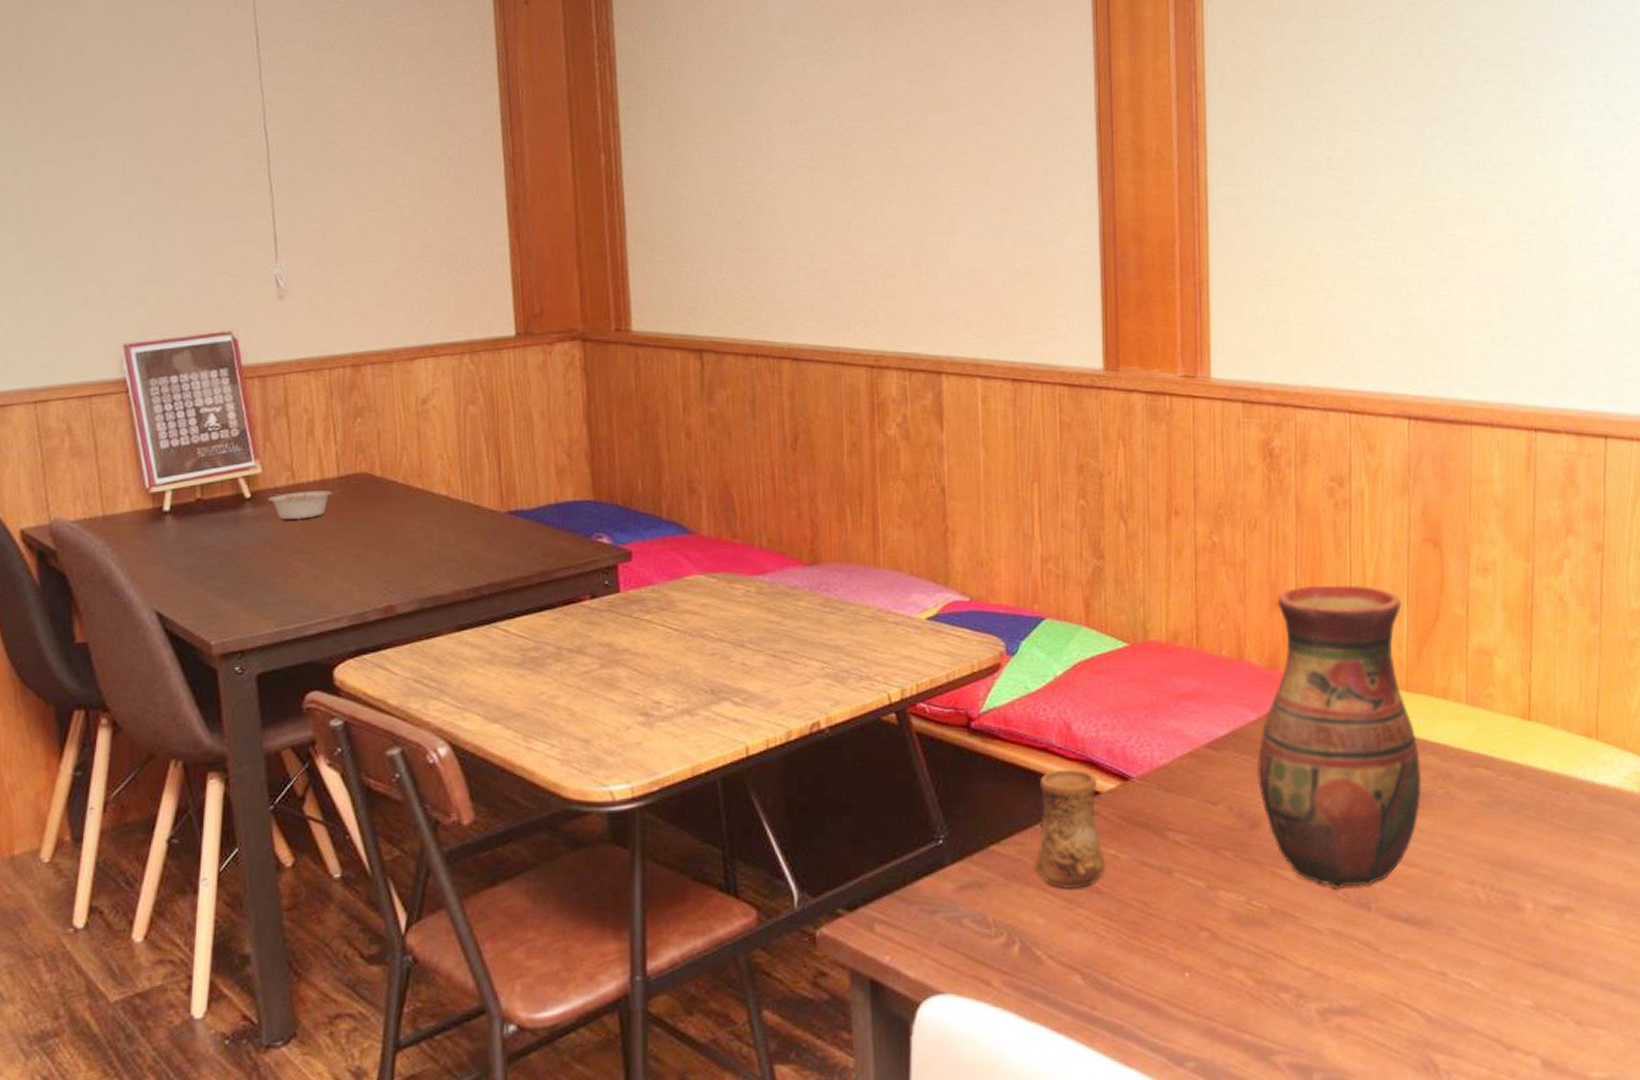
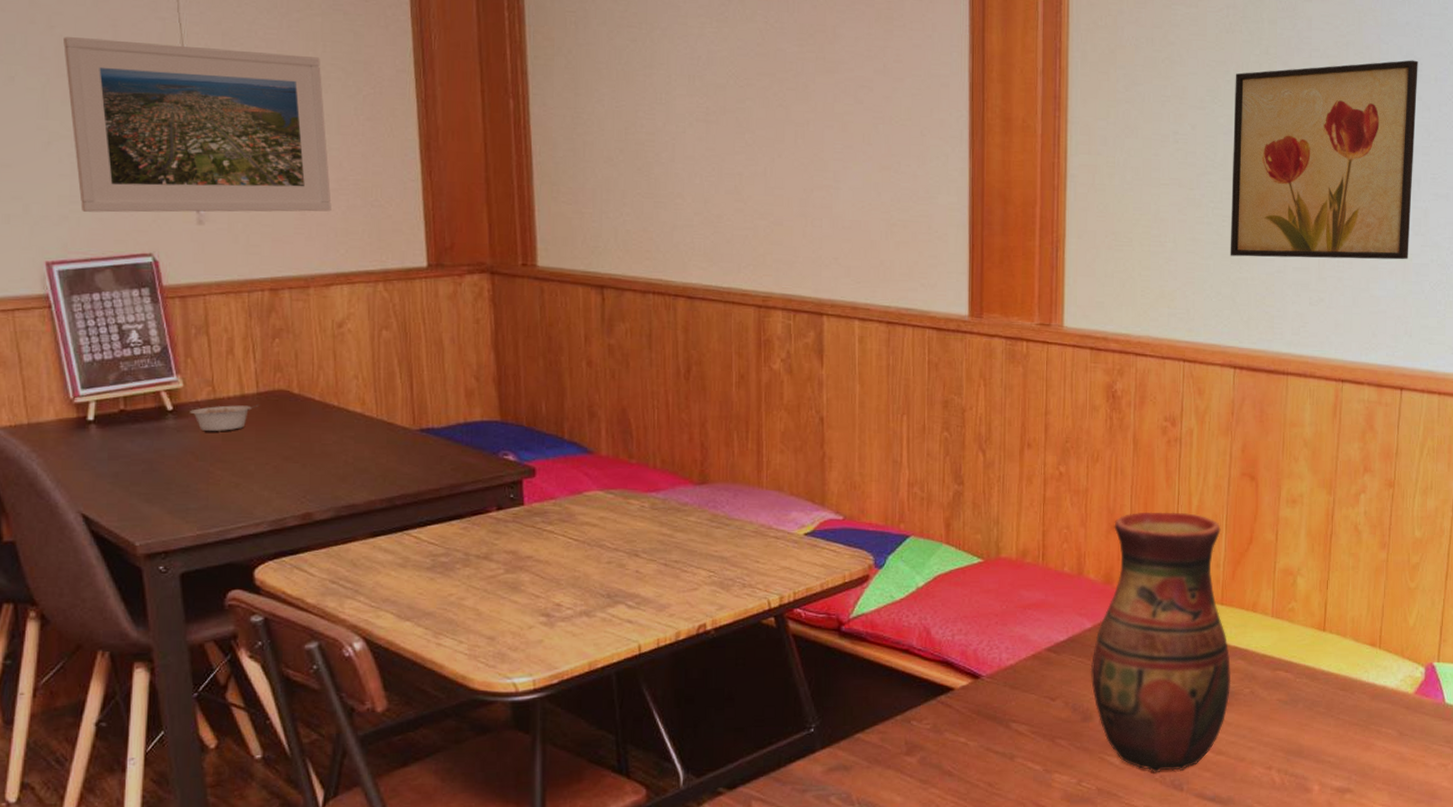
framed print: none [145,110,416,290] -> present [63,37,332,213]
cup: present [1035,768,1106,890] -> none [895,668,957,772]
wall art: none [1394,65,1606,293] -> present [1230,60,1418,260]

